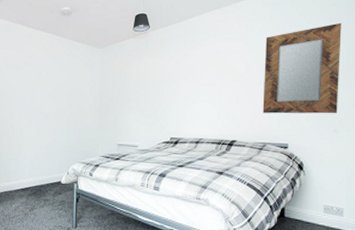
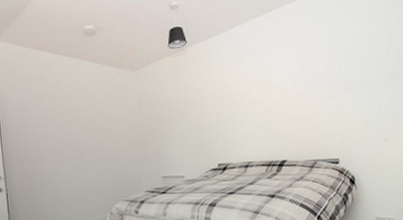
home mirror: present [262,22,341,114] -> none [312,22,390,129]

